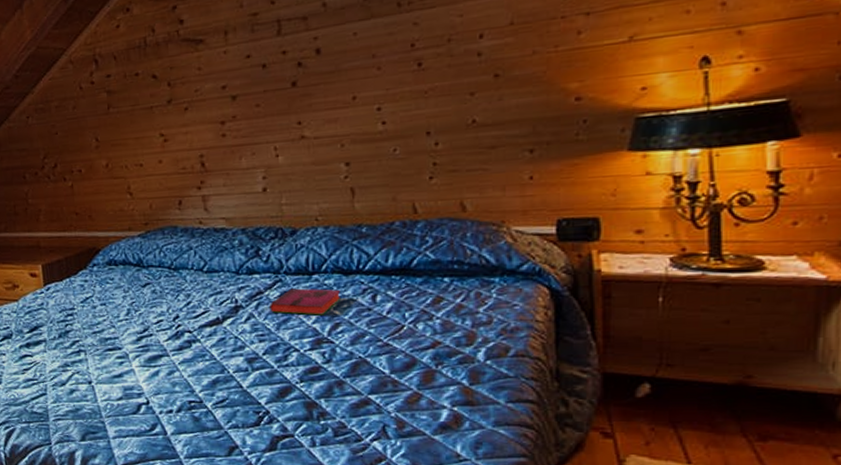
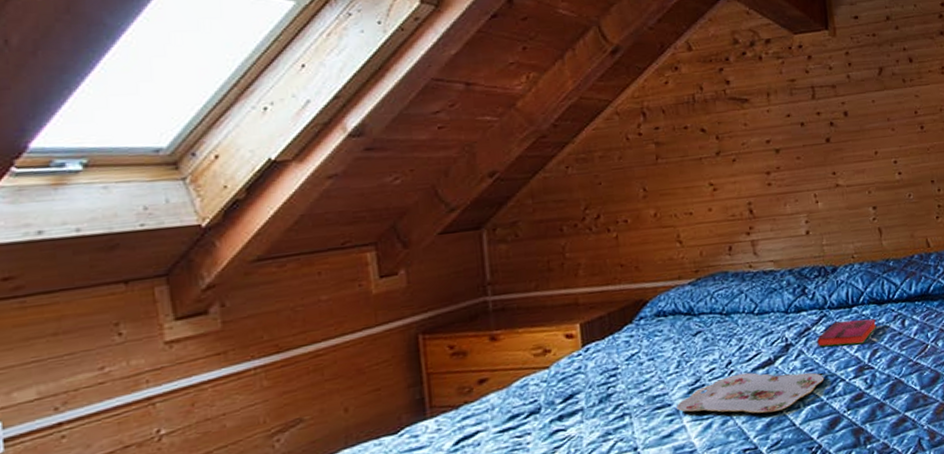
serving tray: none [126,328,276,371] -> present [676,372,825,414]

